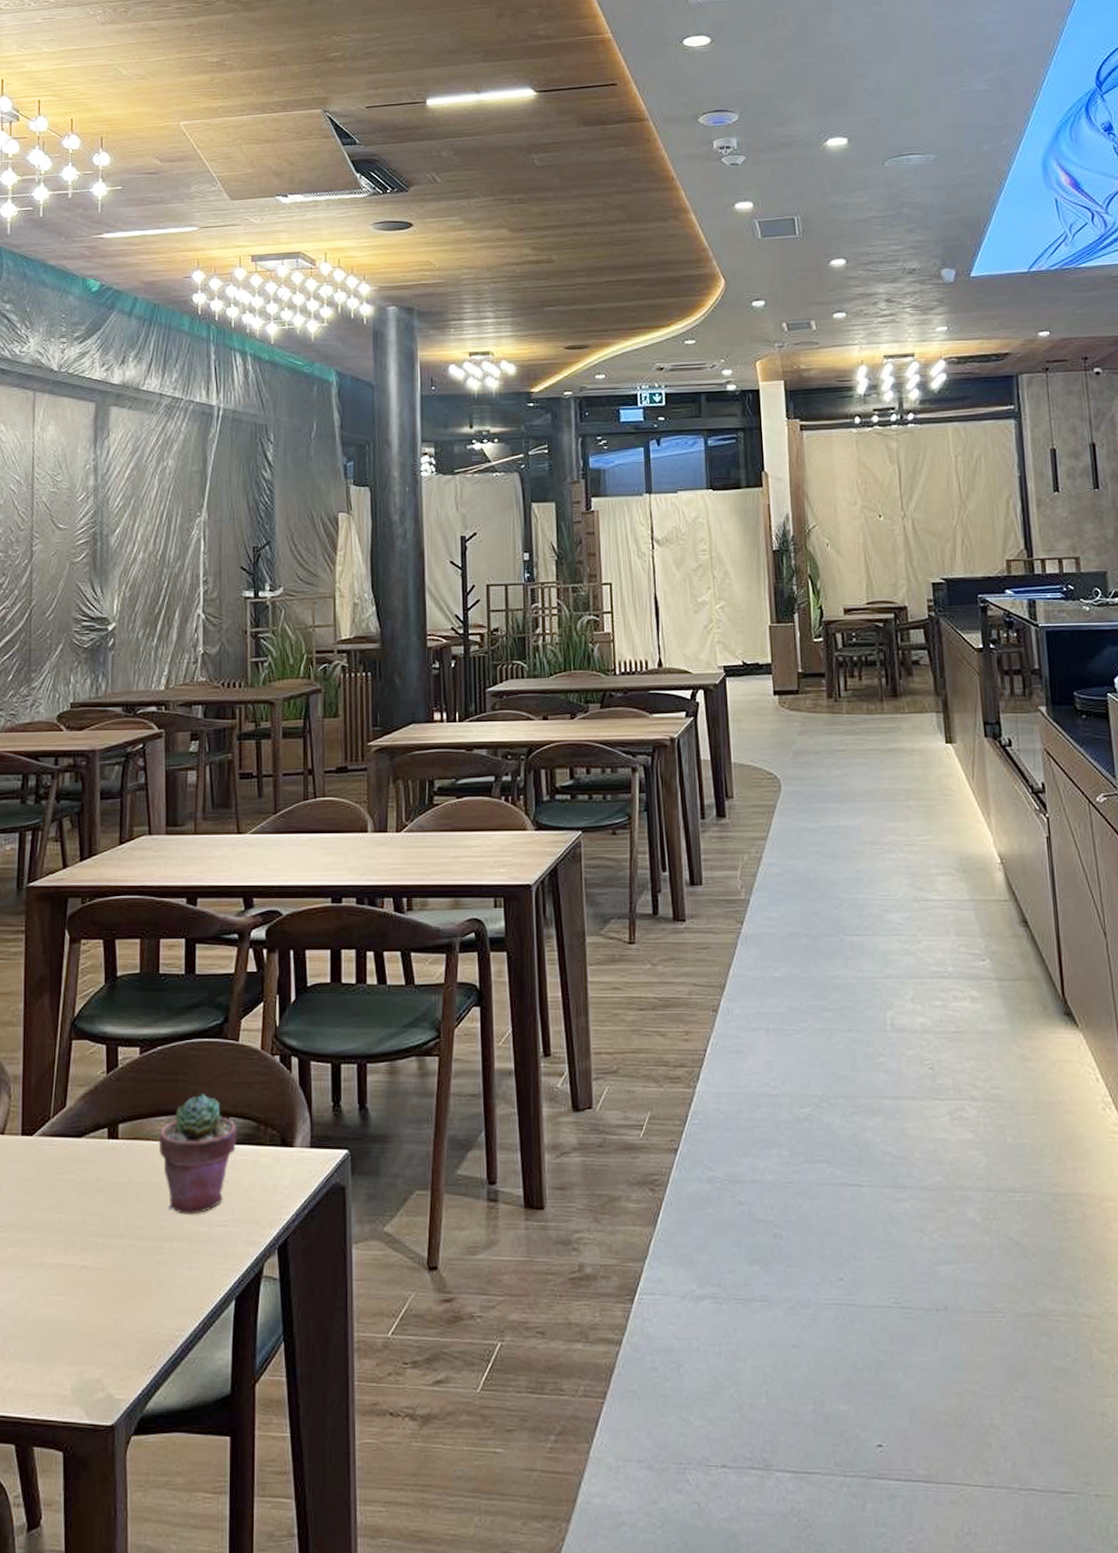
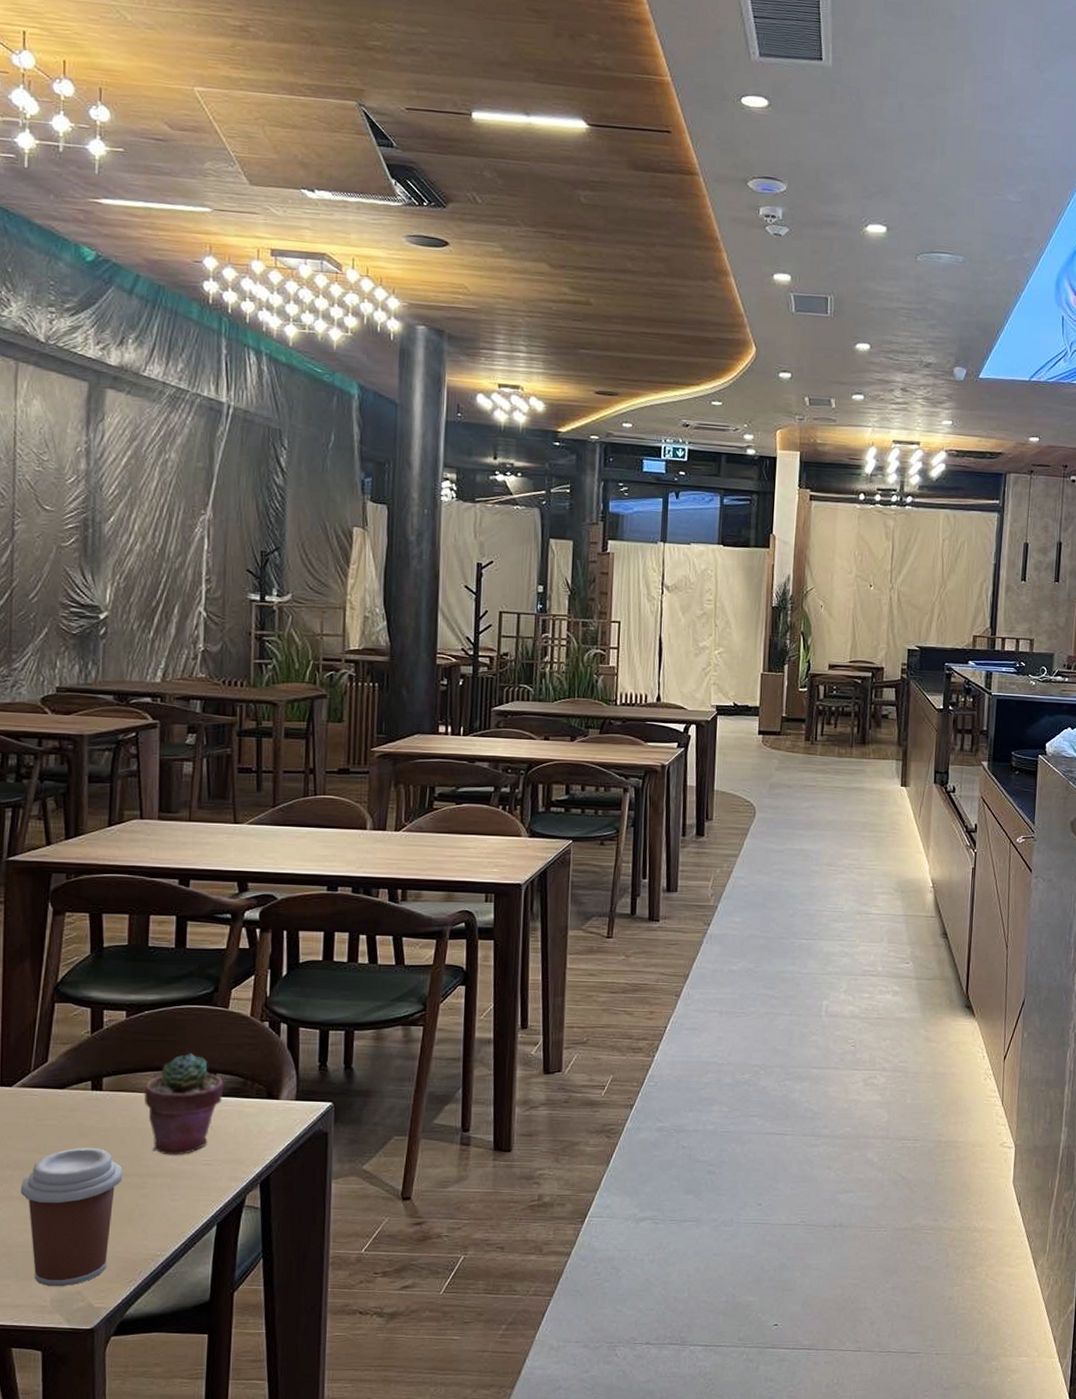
coffee cup: none [41,1205,140,1373] -> present [20,1147,123,1287]

